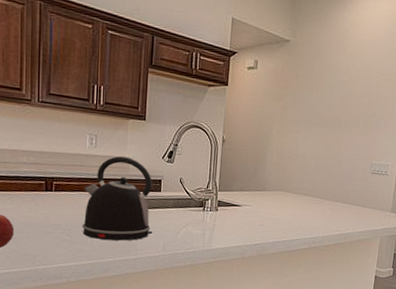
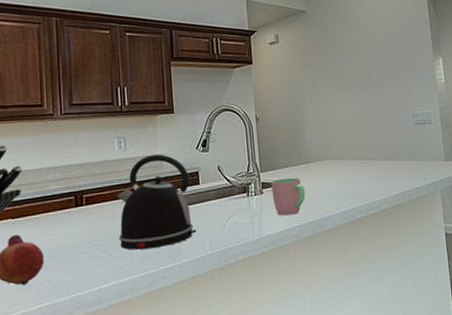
cup: none [225,200,257,235] -> present [271,177,306,216]

